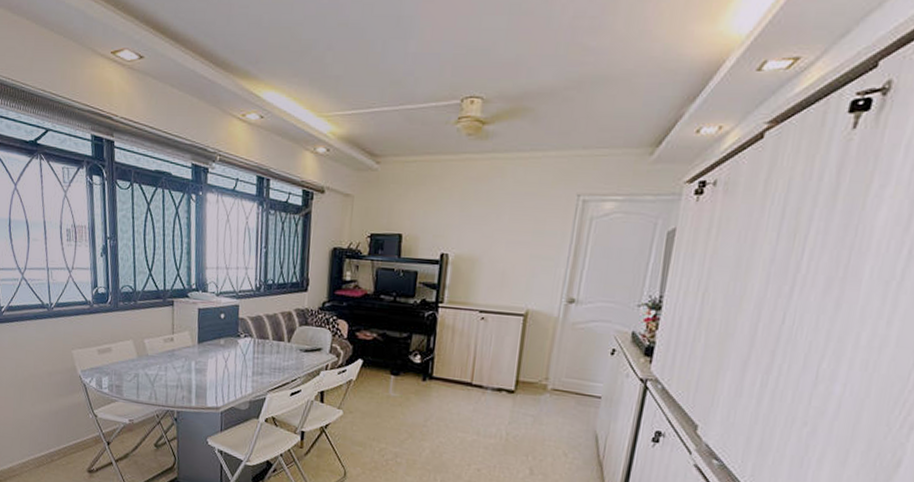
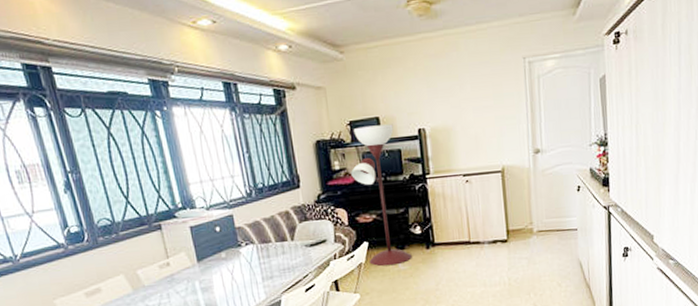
floor lamp: none [359,241,415,390] -> present [351,124,412,267]

